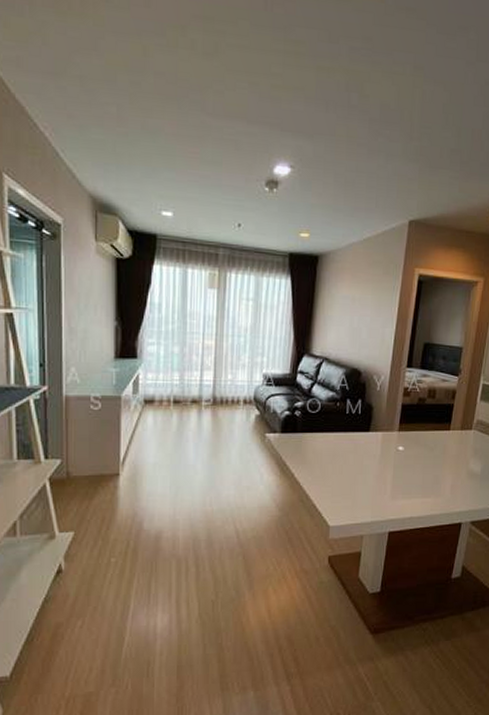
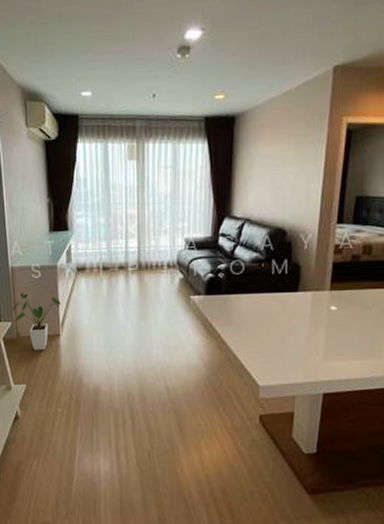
house plant: none [63,426,123,492] -> present [12,293,61,350]

